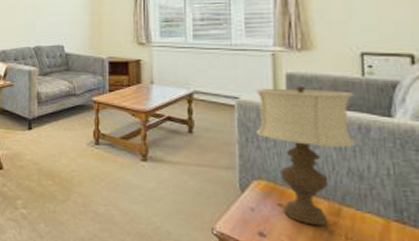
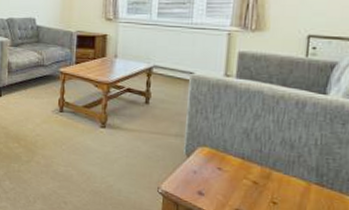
table lamp: present [255,85,356,226] -> none [206,63,296,187]

